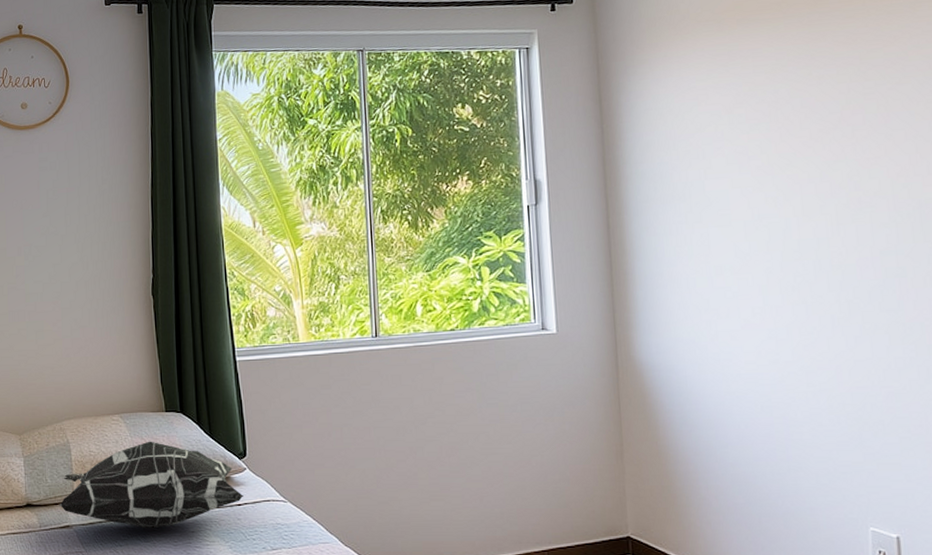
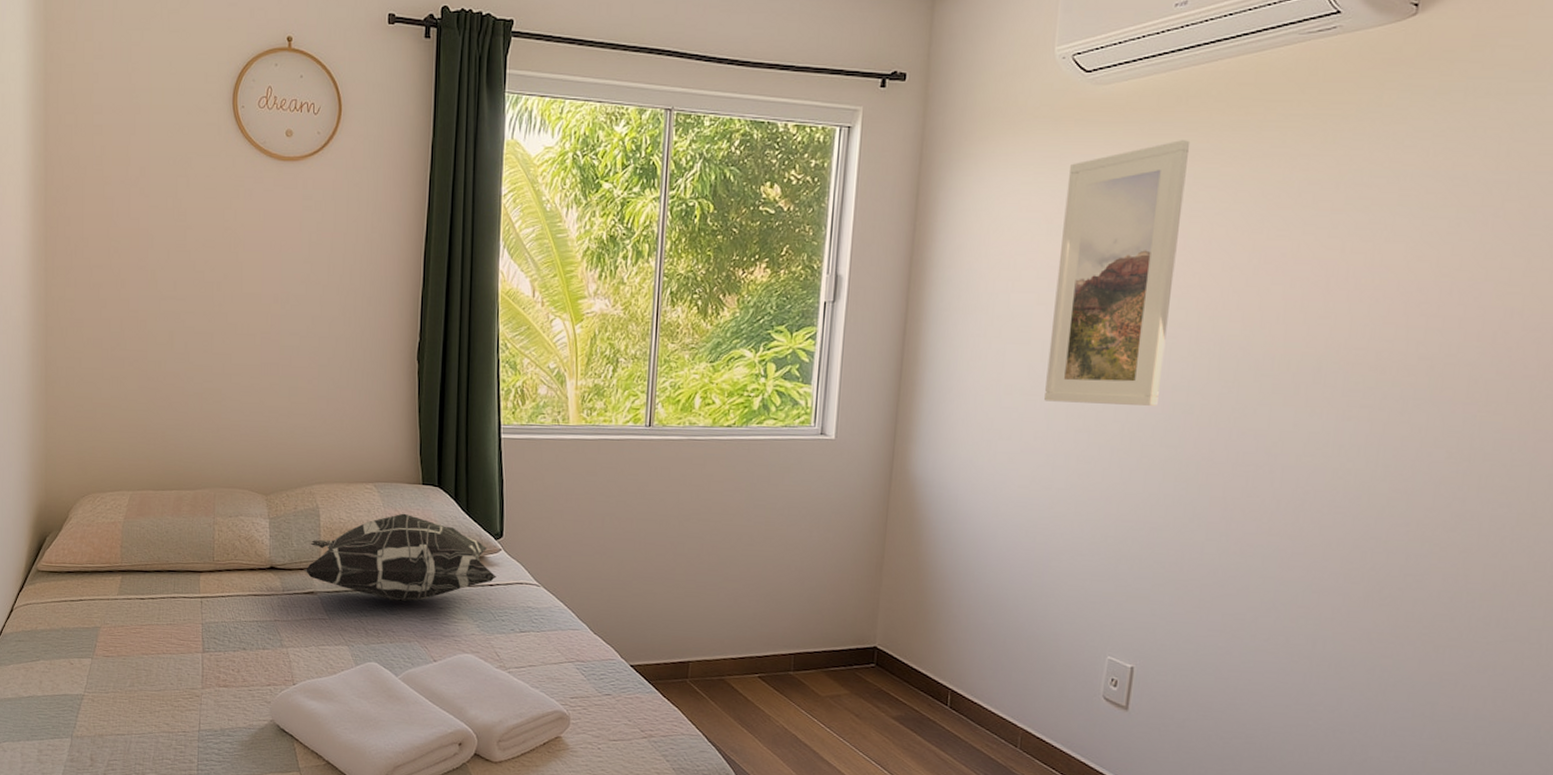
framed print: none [739,27,869,278] -> present [1044,140,1191,406]

